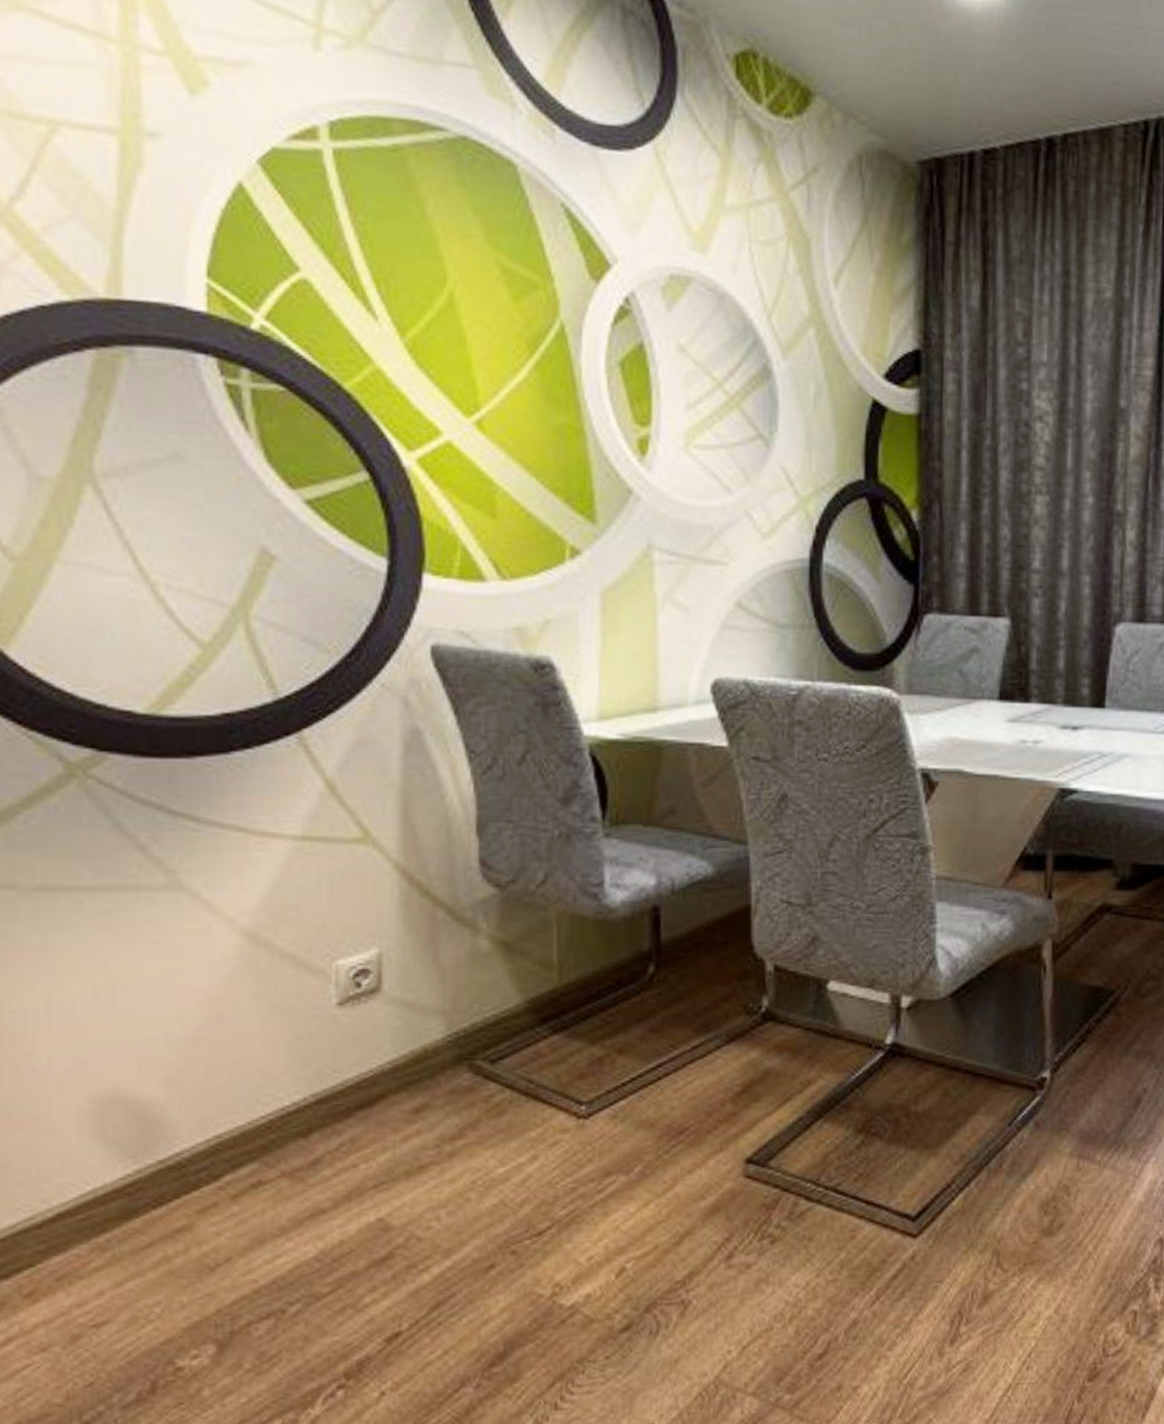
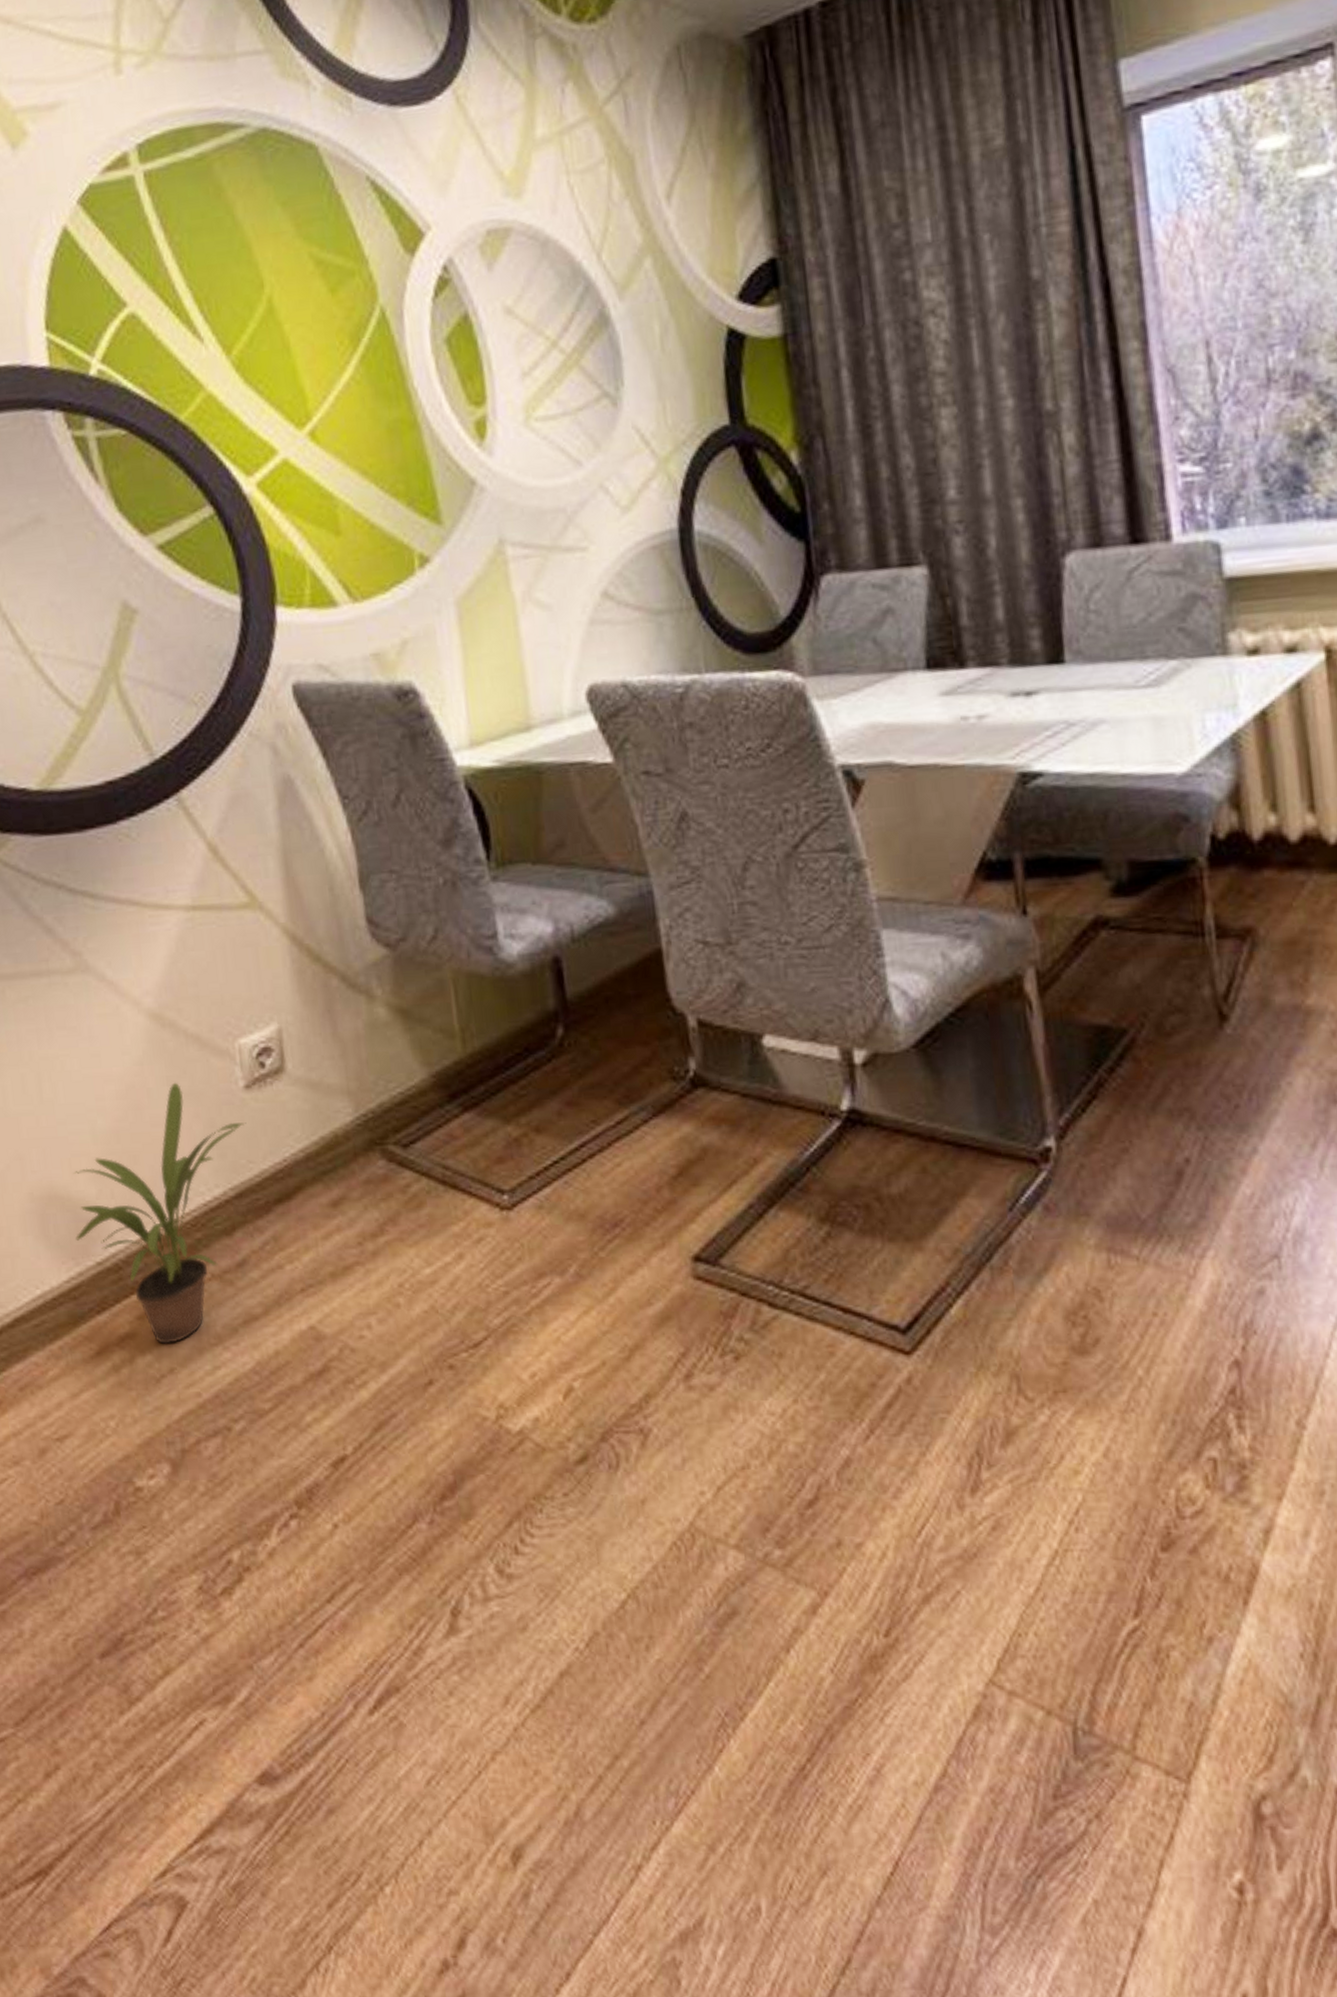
potted plant: none [137,996,335,1237] -> present [74,1082,247,1345]

